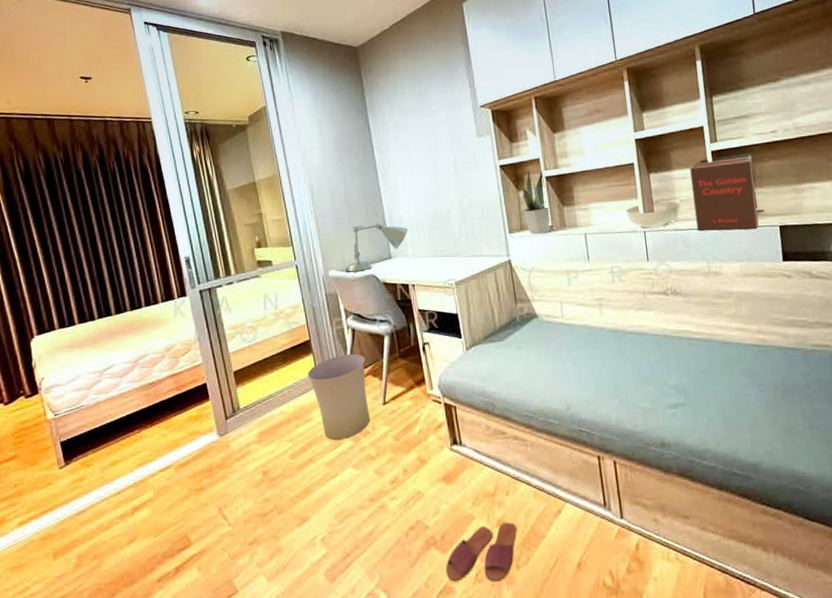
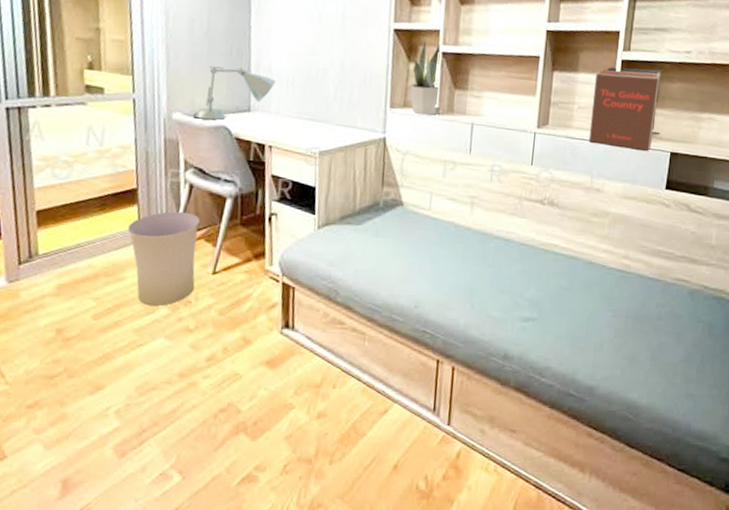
slippers: present [445,522,517,582] -> none [252,416,337,475]
bowl: present [626,201,681,229] -> none [520,103,578,132]

